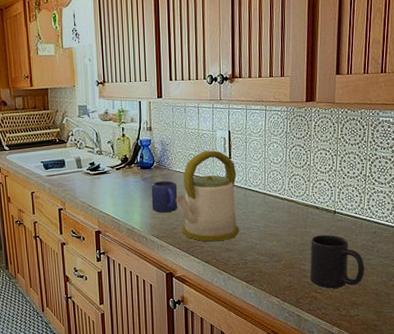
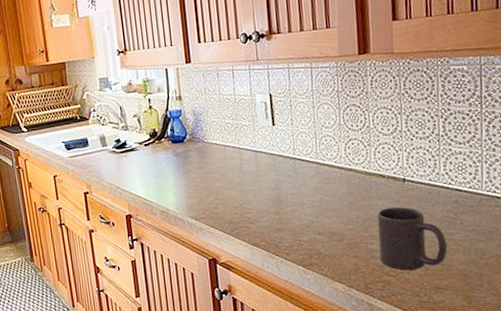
mug: present [151,180,178,213] -> none [185,154,217,191]
kettle: present [176,151,240,242] -> none [214,117,291,221]

